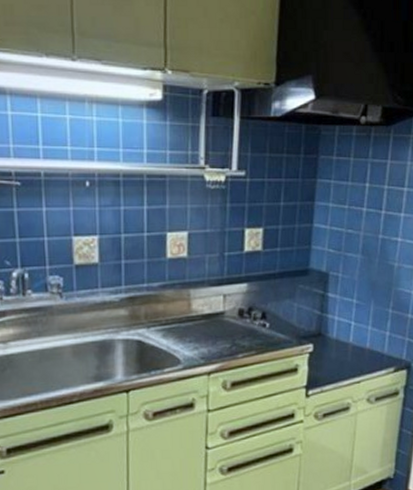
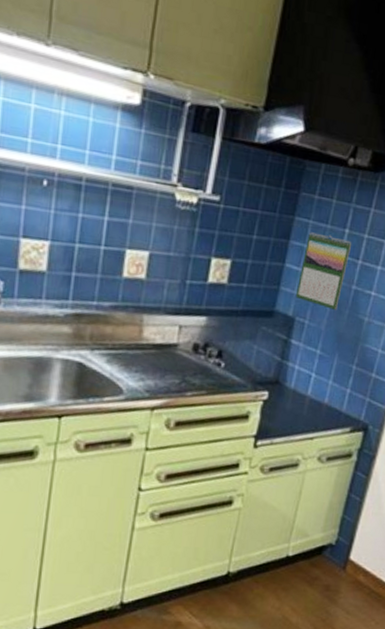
calendar: none [326,191,374,260] -> present [295,232,352,310]

